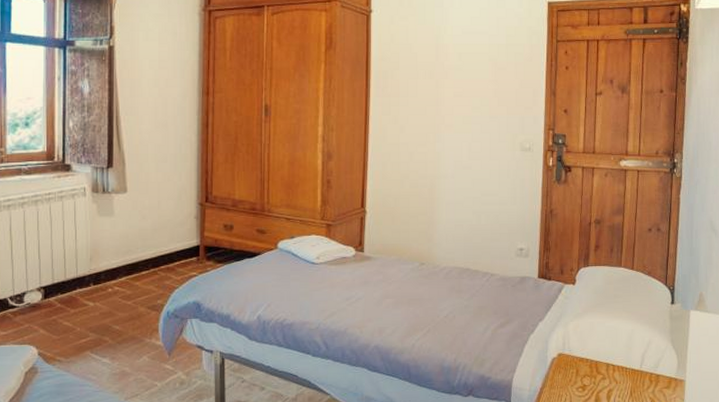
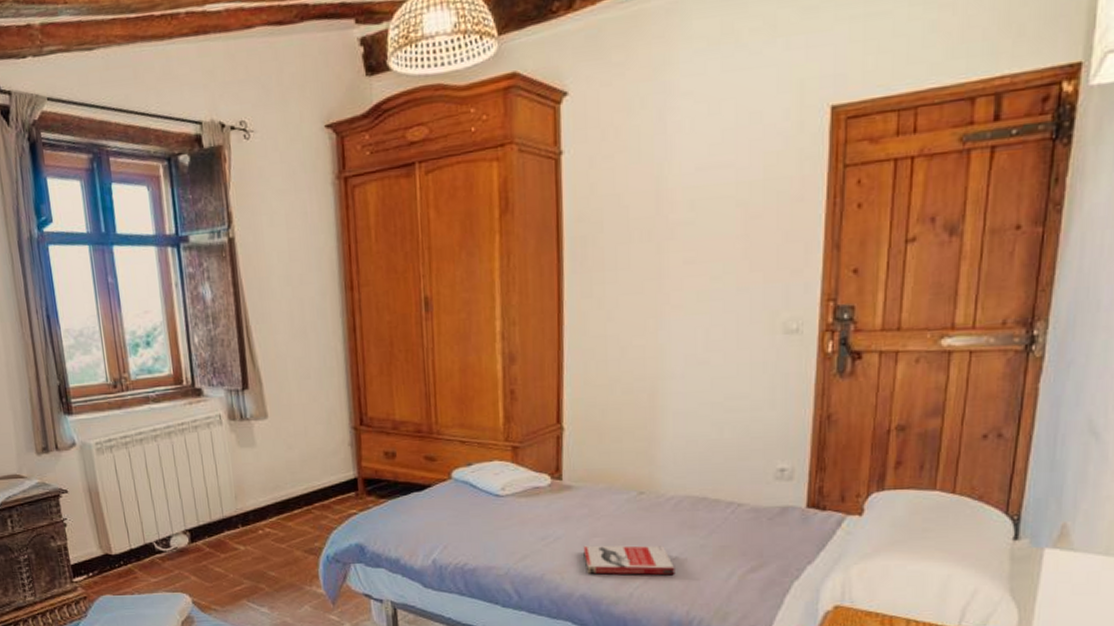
book: none [378,305,446,330] -> present [583,545,675,576]

